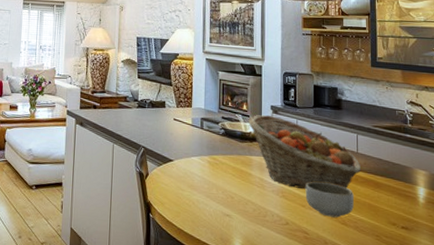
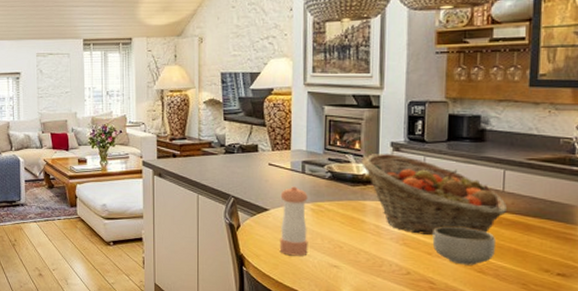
pepper shaker: none [181,140,205,205] -> present [279,186,308,256]

